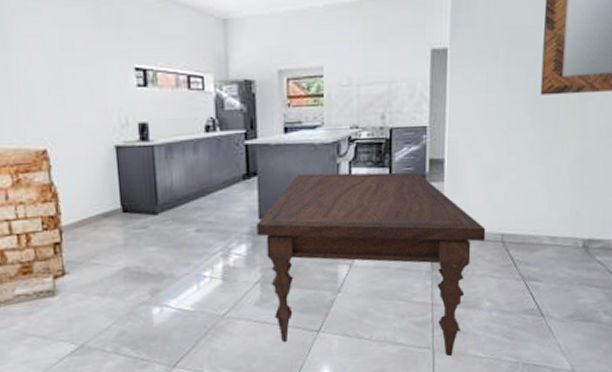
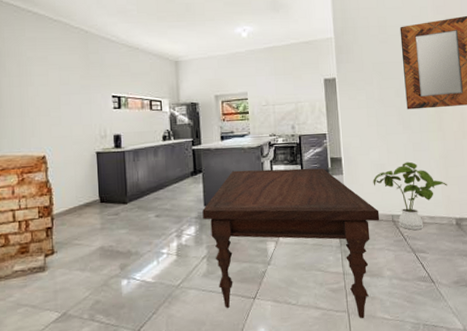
house plant: none [482,166,579,254] -> present [373,161,447,231]

